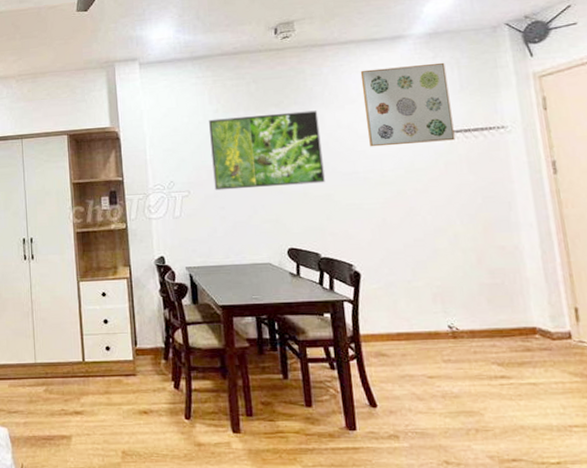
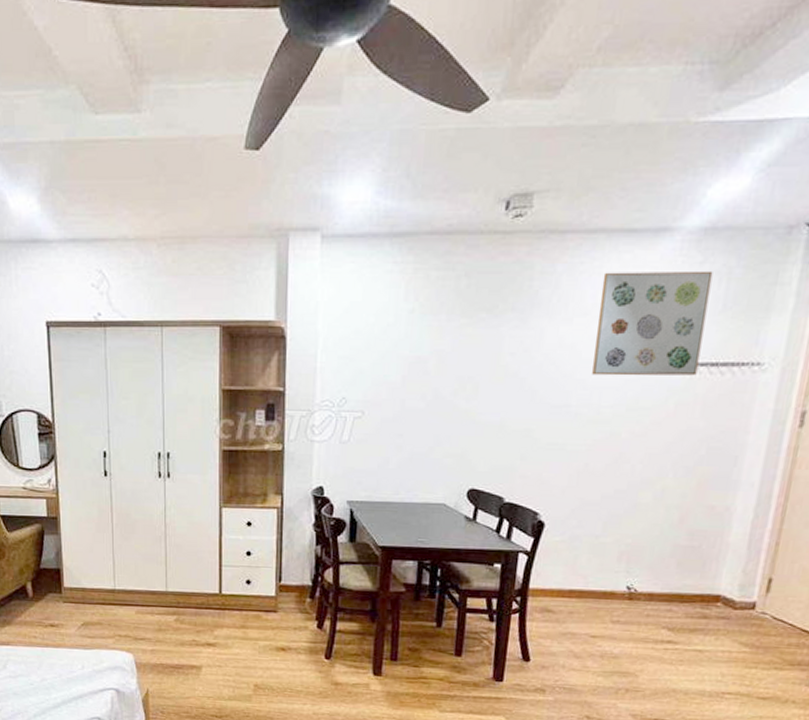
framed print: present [209,110,325,190] -> none [394,321,538,415]

